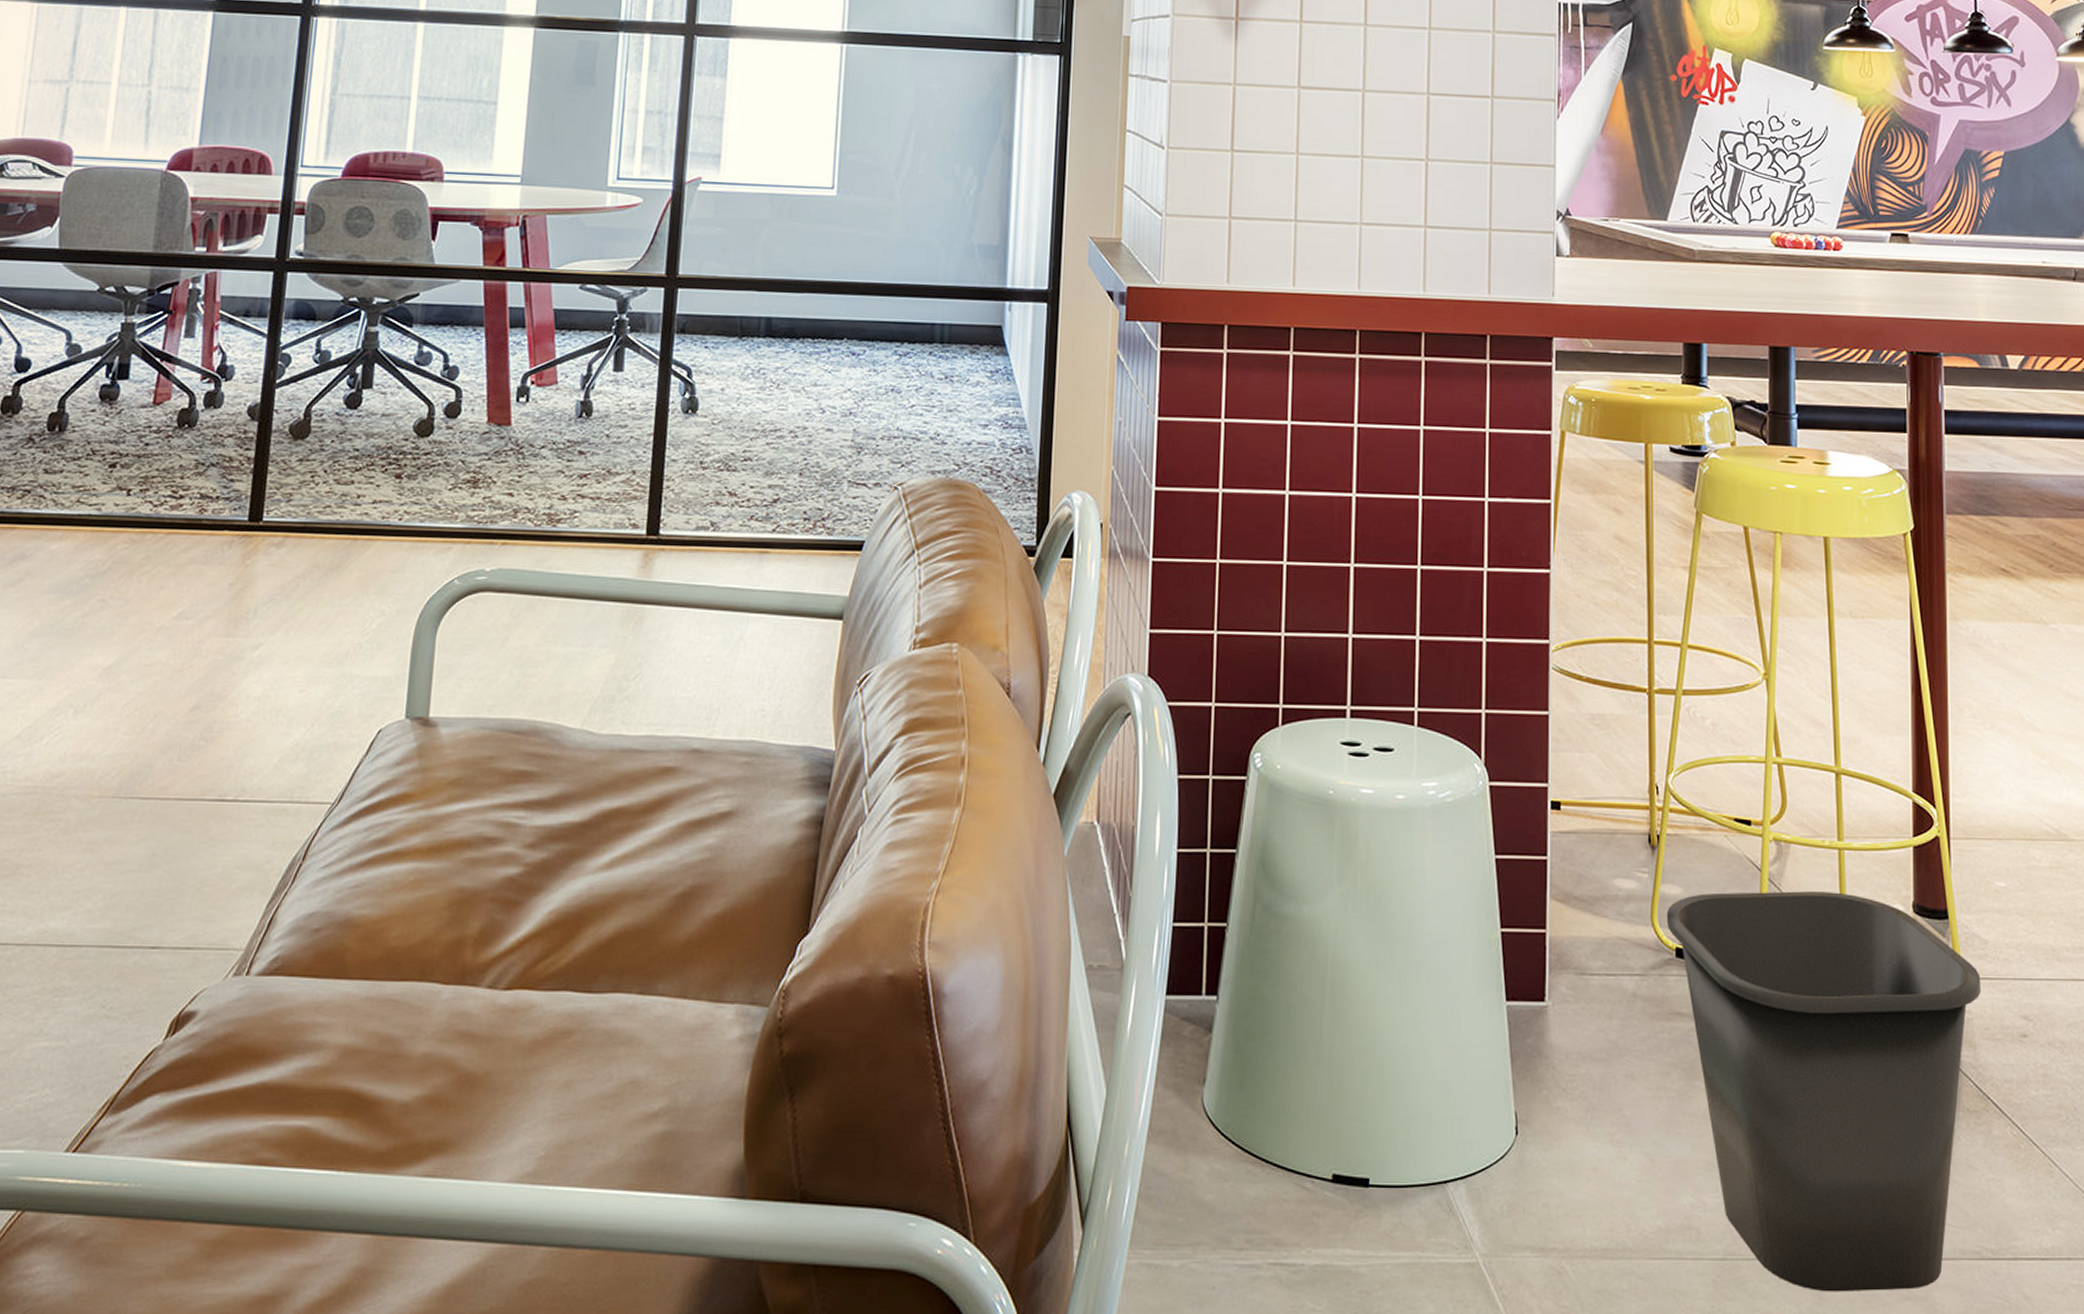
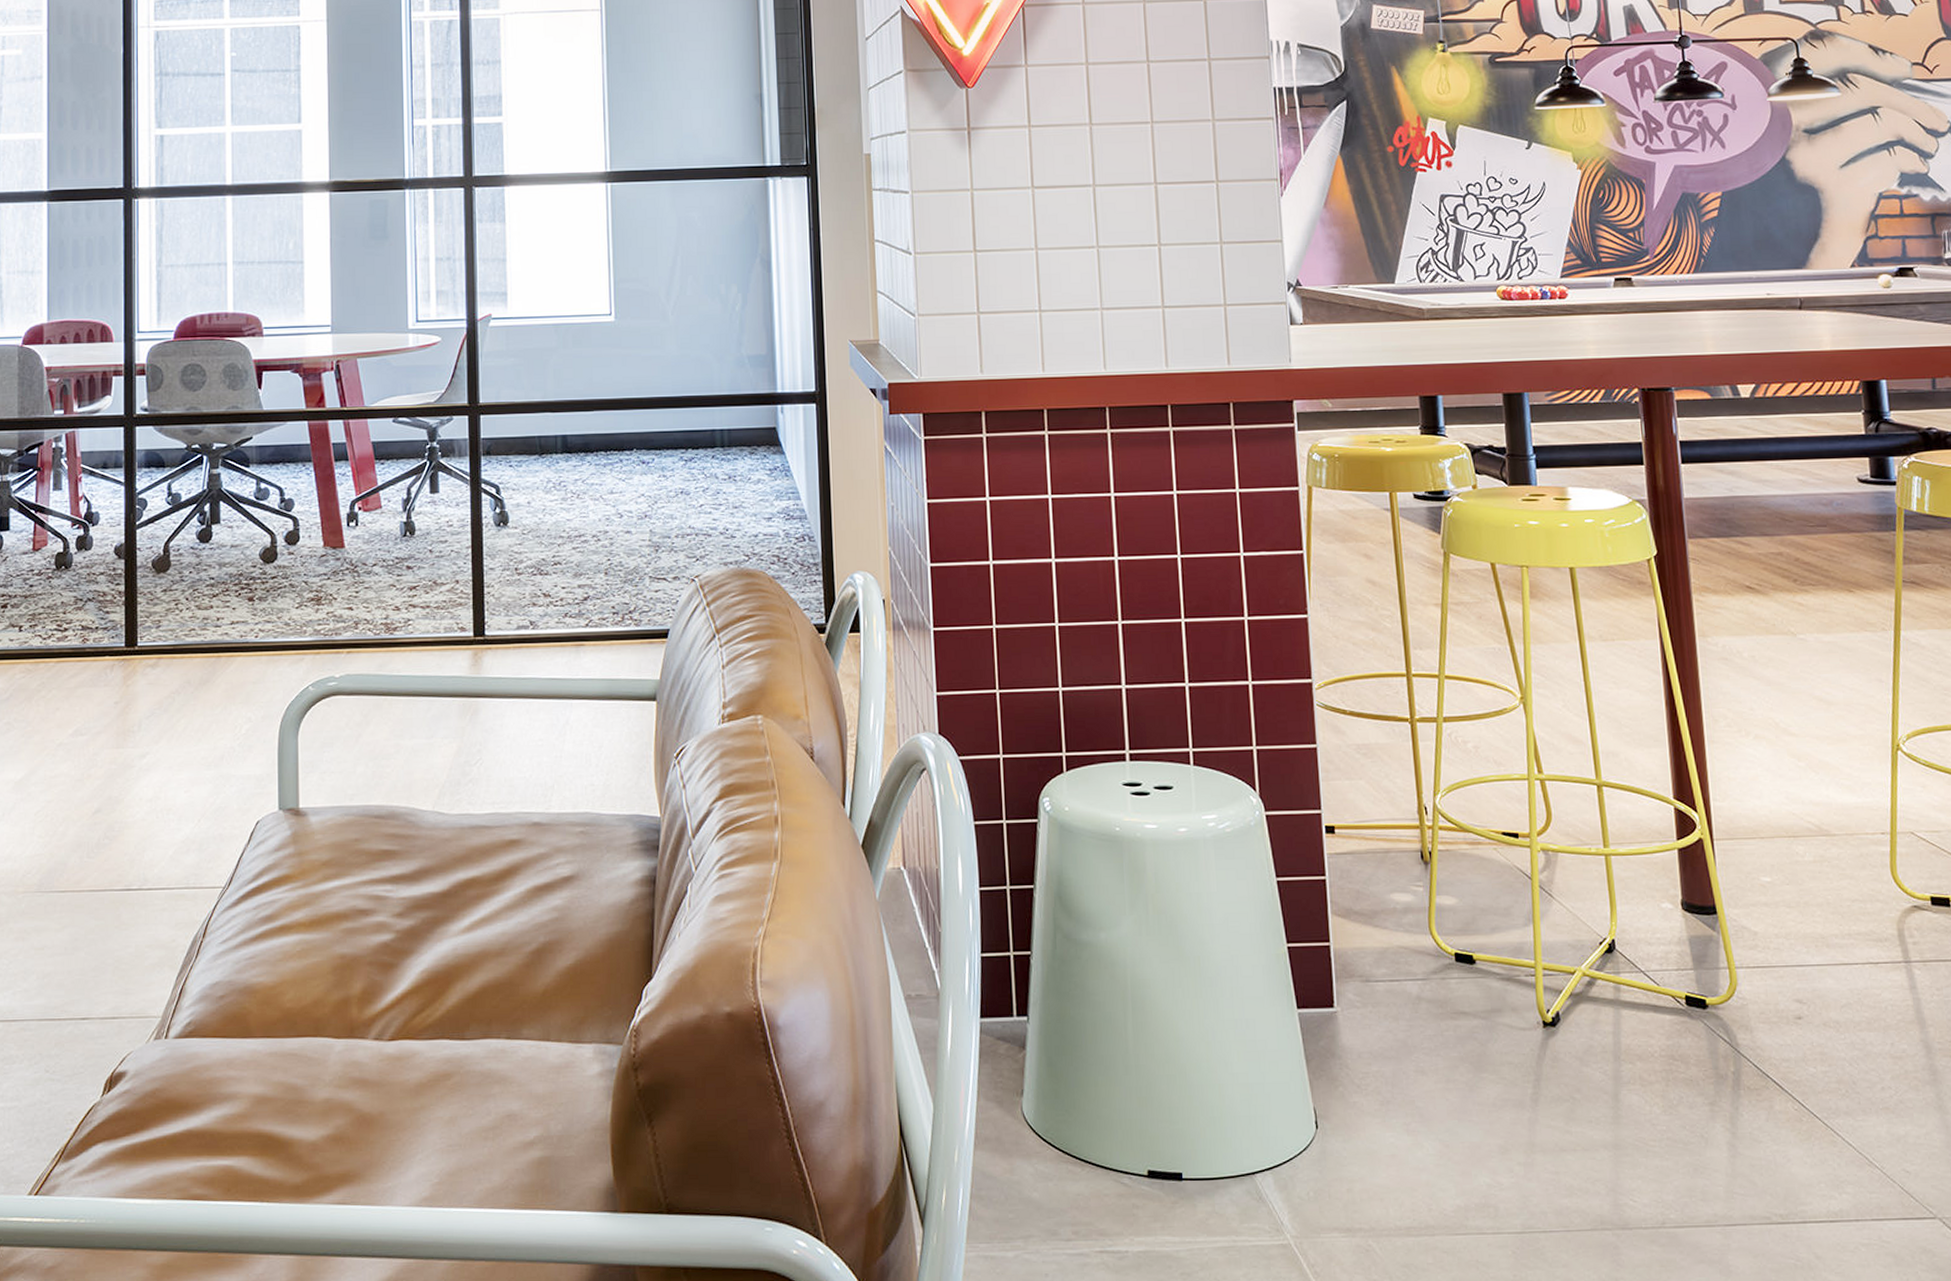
waste bin: present [1666,891,1981,1292] -> none [1443,895,1754,1259]

